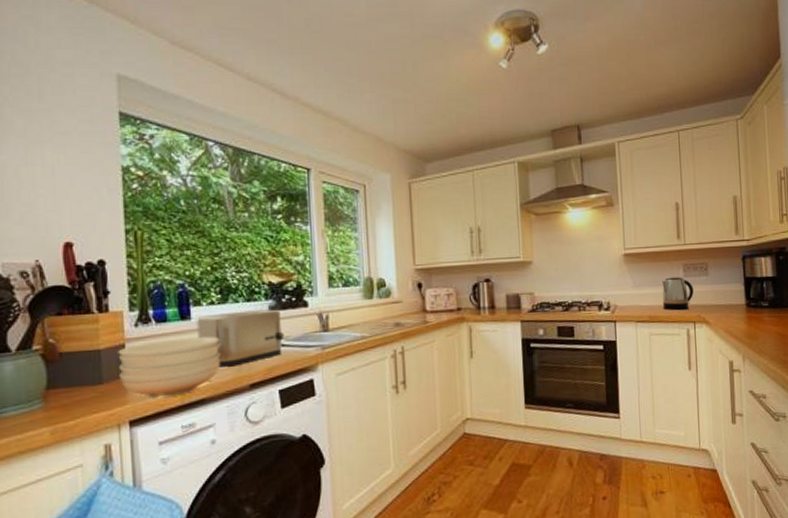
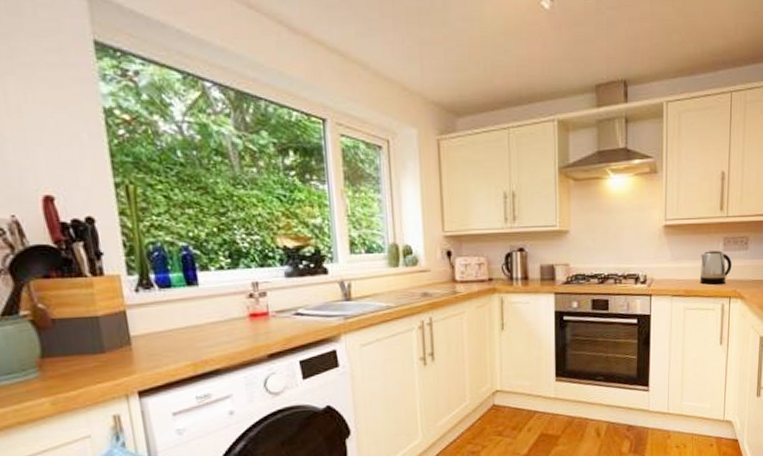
bowl: present [118,337,221,398] -> none [118,304,235,367]
toaster: present [197,309,284,367] -> none [205,276,303,337]

